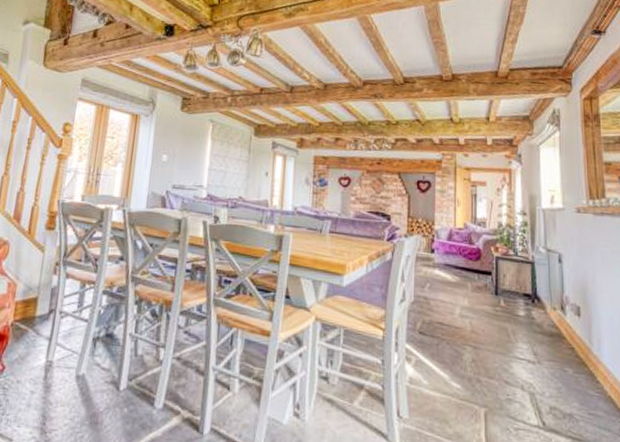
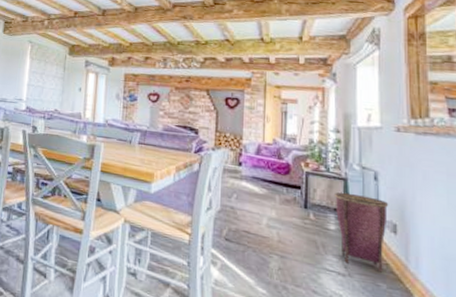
woven basket: none [523,276,573,357] -> present [335,192,389,273]

